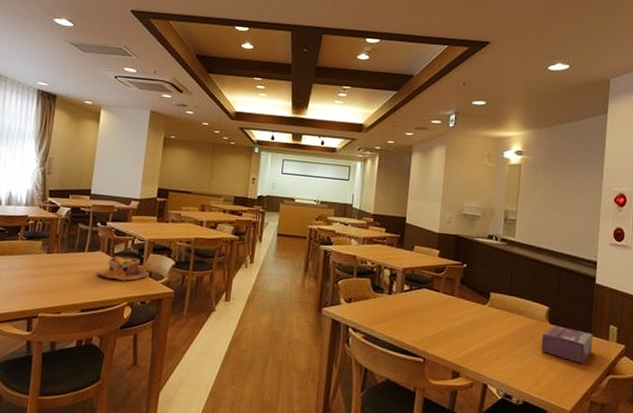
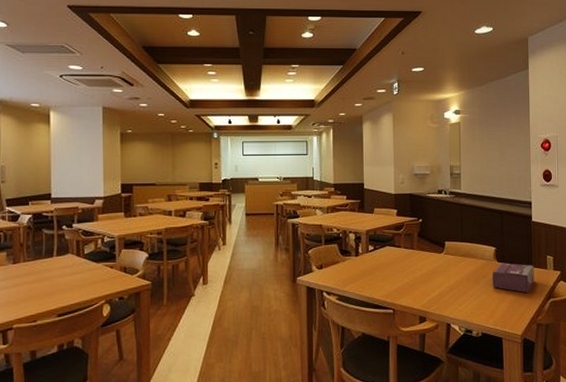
bowl: present [97,256,150,281] -> none [69,255,124,280]

